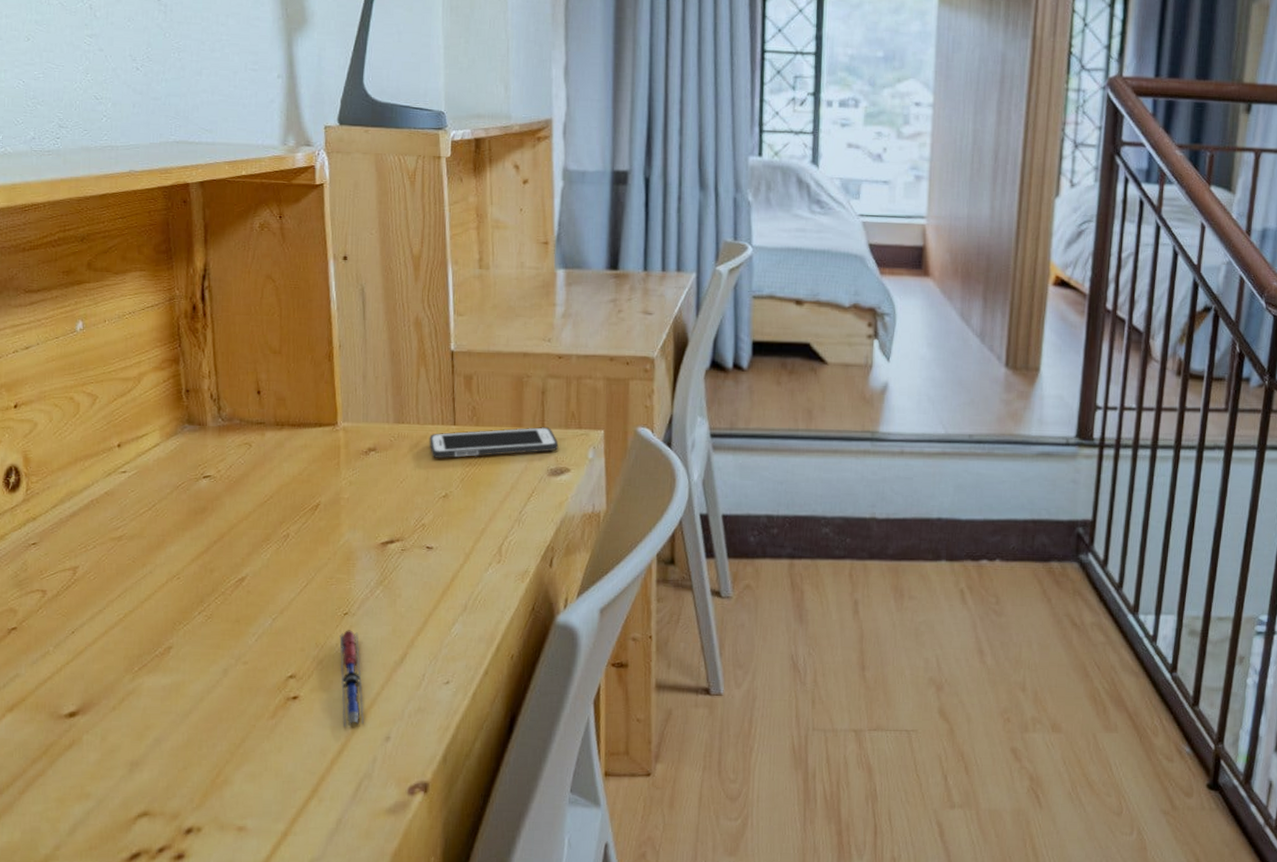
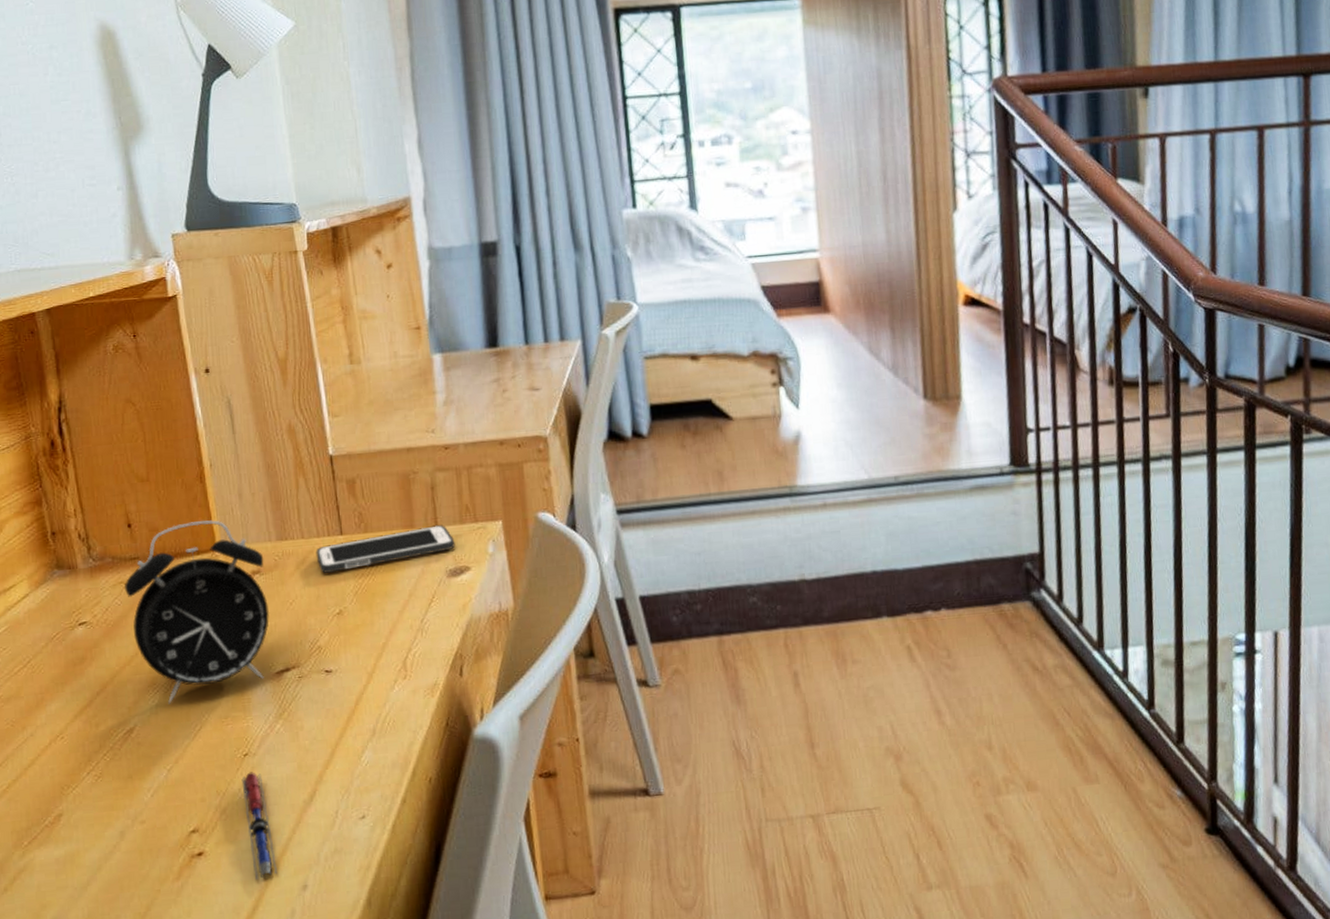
alarm clock: none [249,396,381,560] -> present [125,520,269,704]

